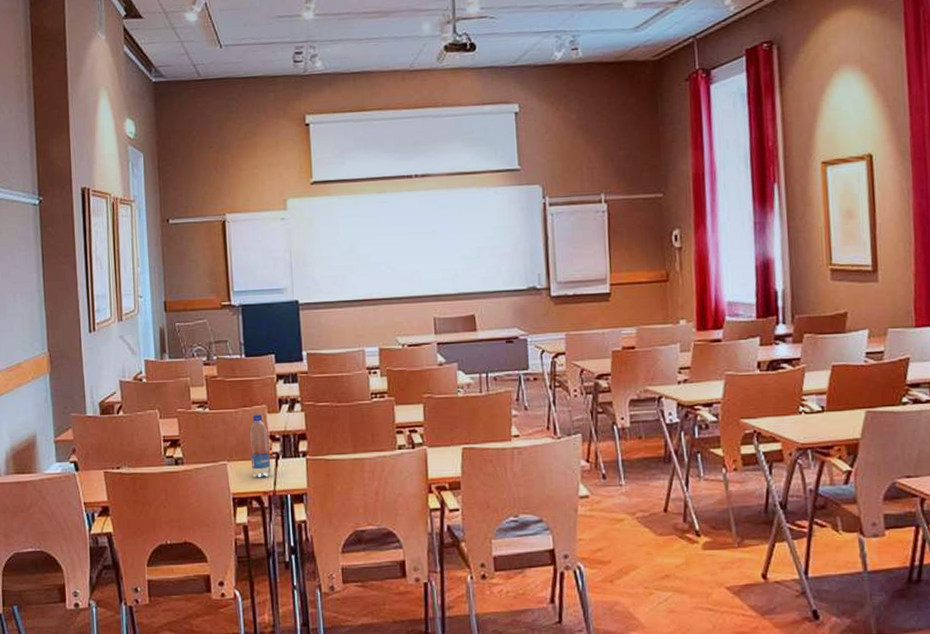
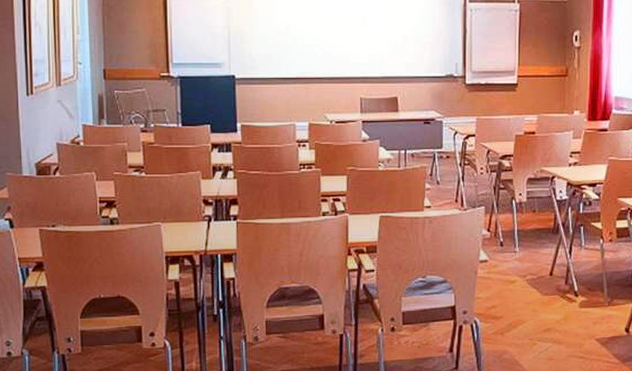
bottle: present [249,414,271,478] -> none [183,180,202,239]

